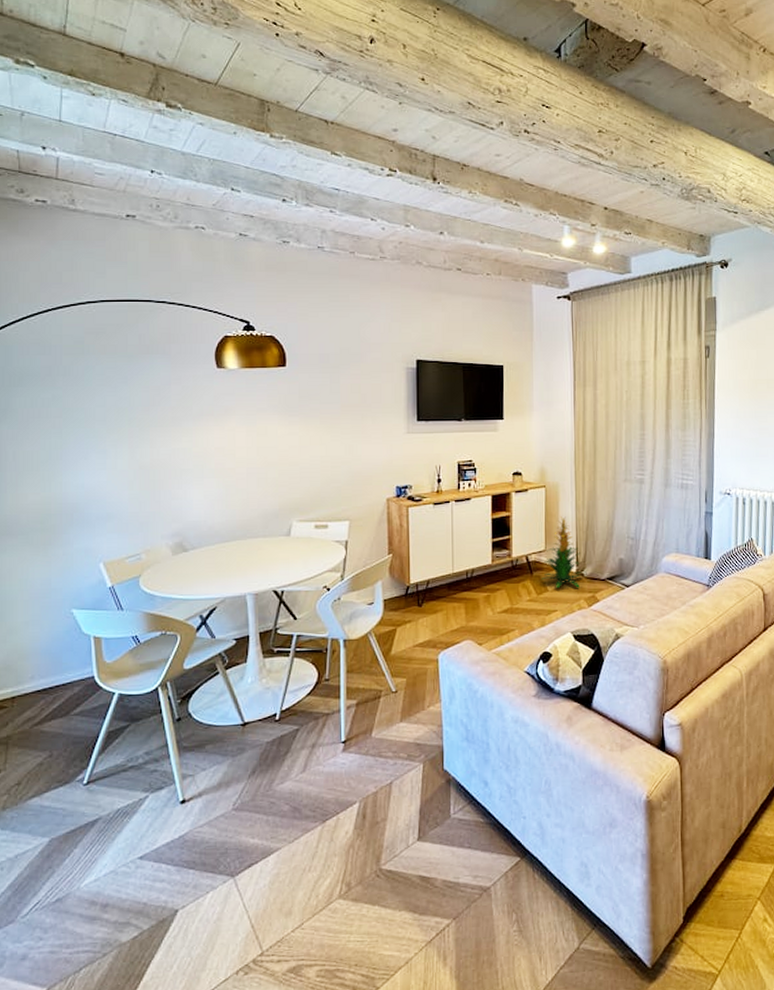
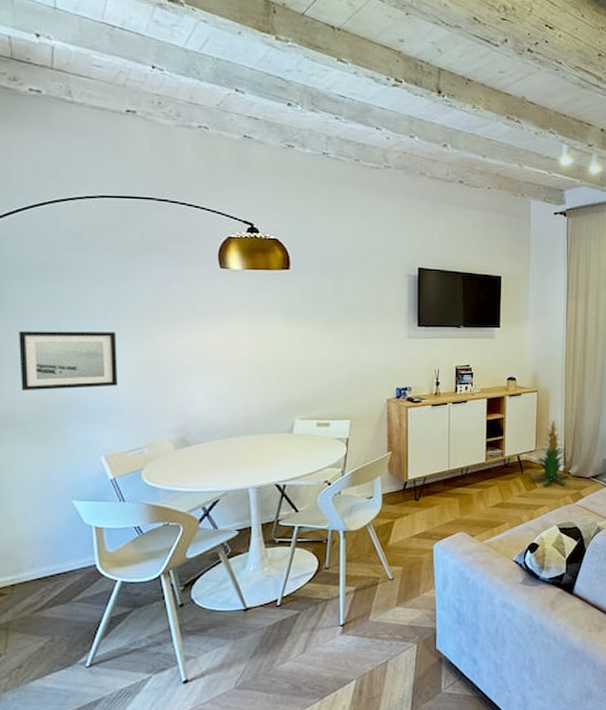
wall art: none [22,436,117,498] -> present [19,331,118,391]

